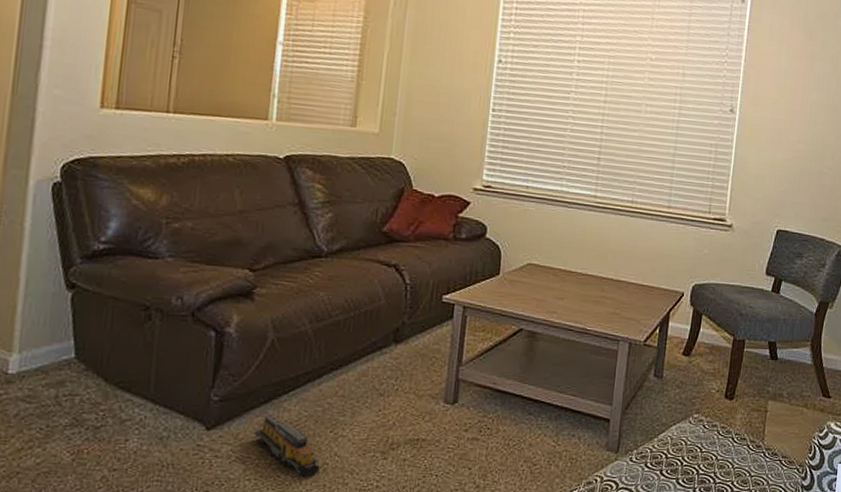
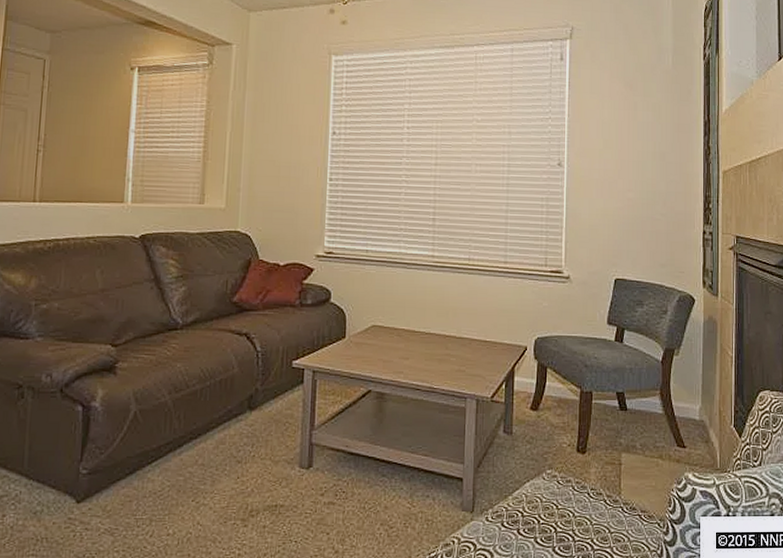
toy train: present [255,414,320,478] -> none [122,485,184,548]

